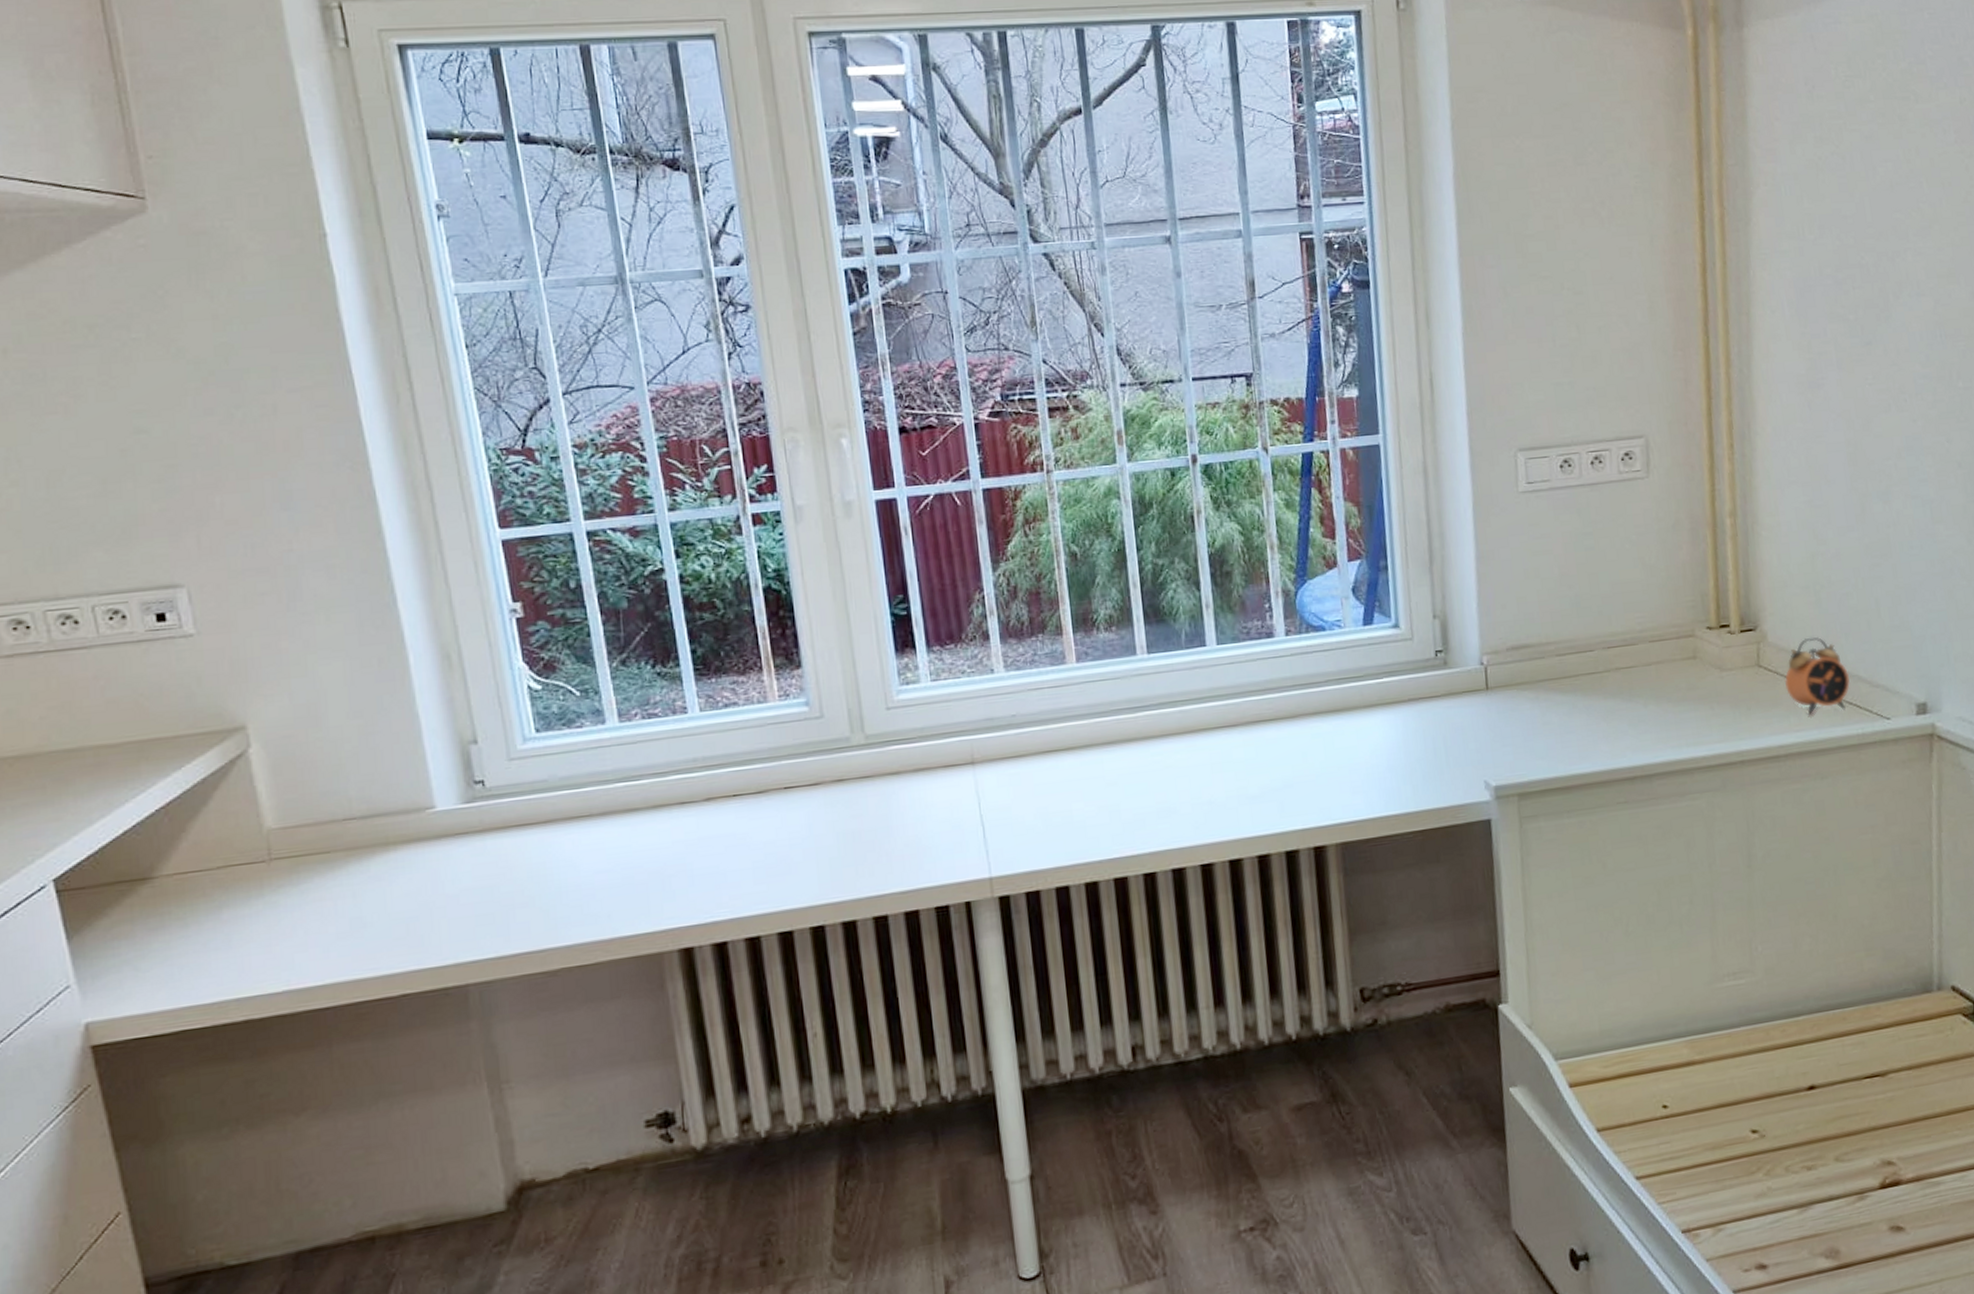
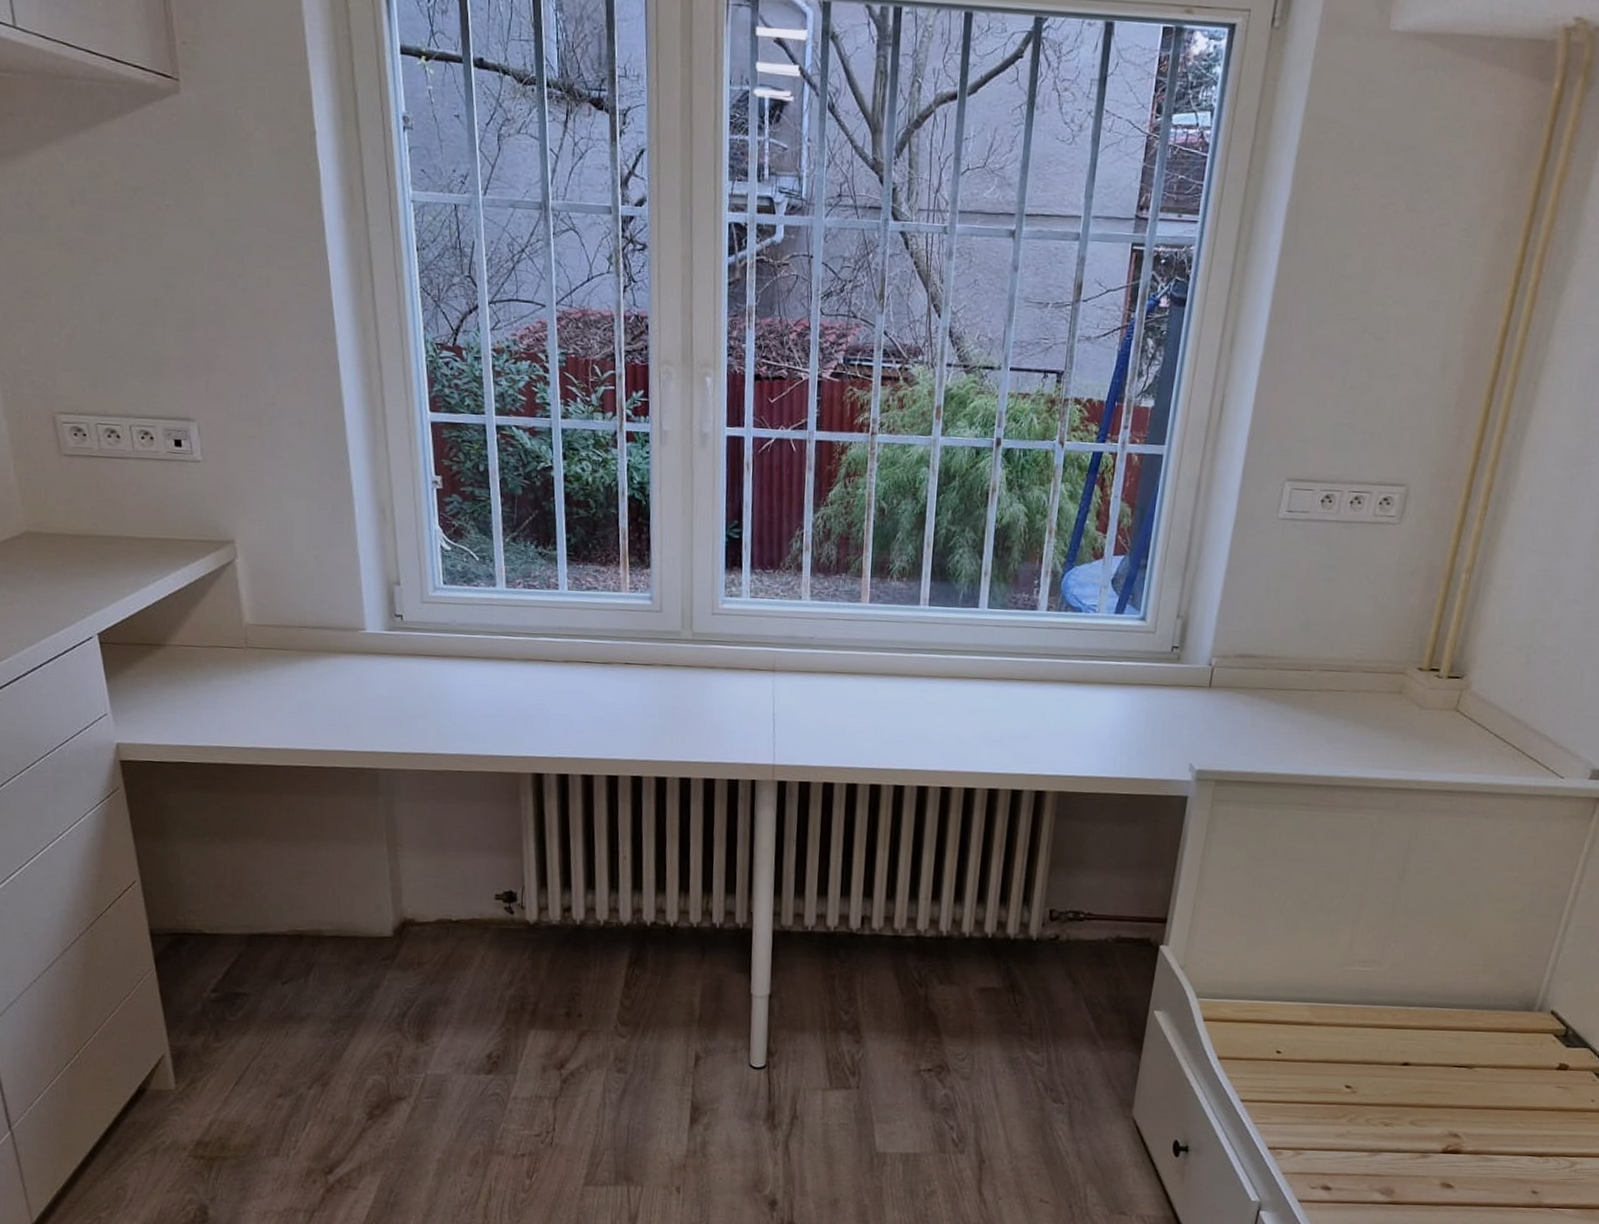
alarm clock: present [1785,637,1850,715] -> none [1476,693,1537,763]

